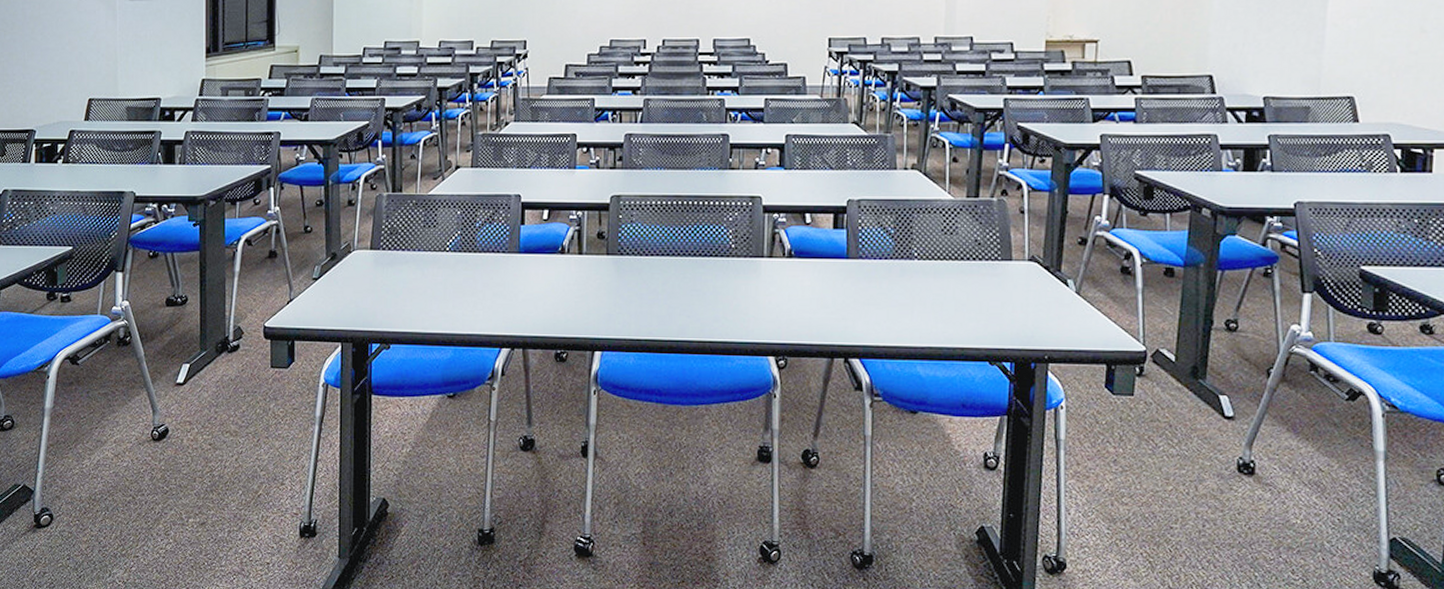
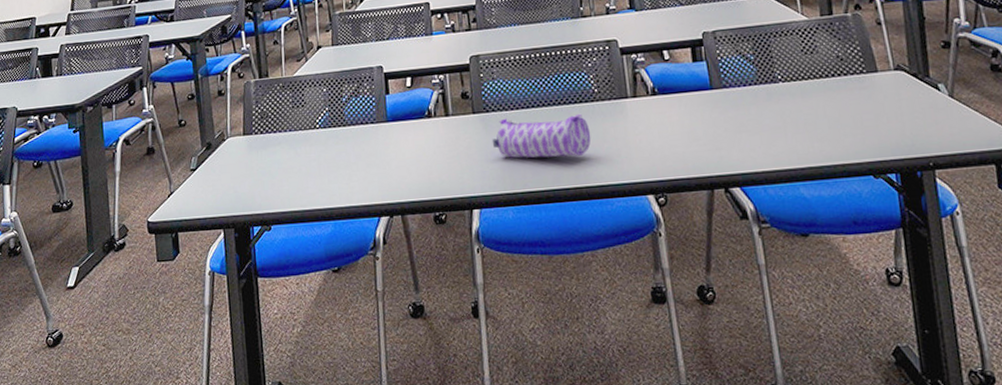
pencil case: none [622,263,722,310] -> present [492,113,591,159]

